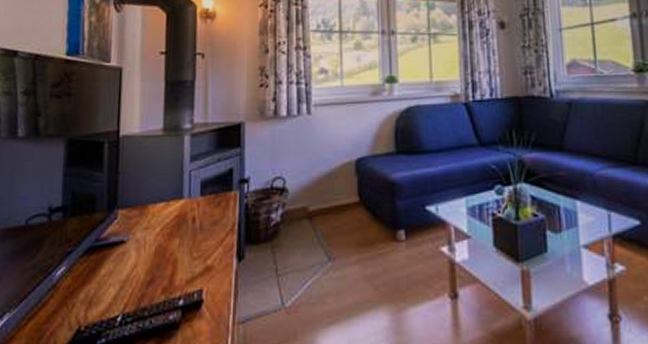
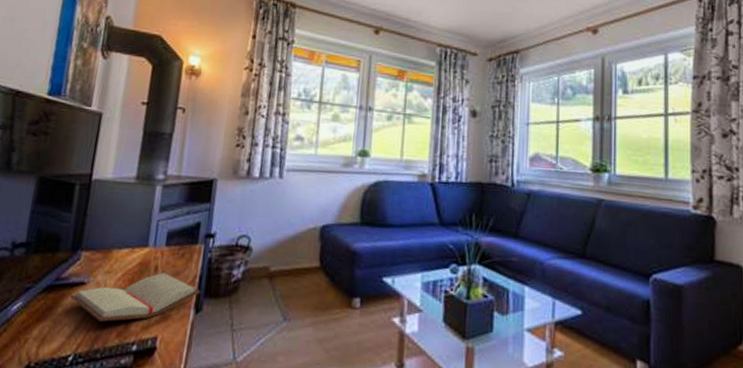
paperback book: none [112,223,241,279] -> present [70,272,201,322]

